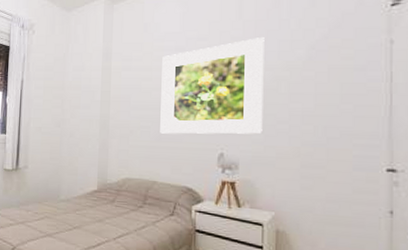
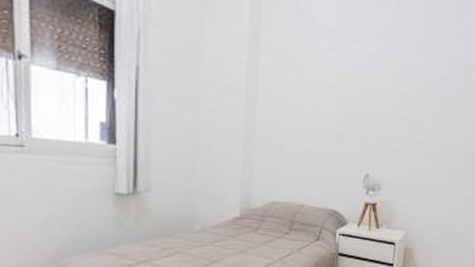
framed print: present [160,37,265,134] -> none [310,48,416,155]

